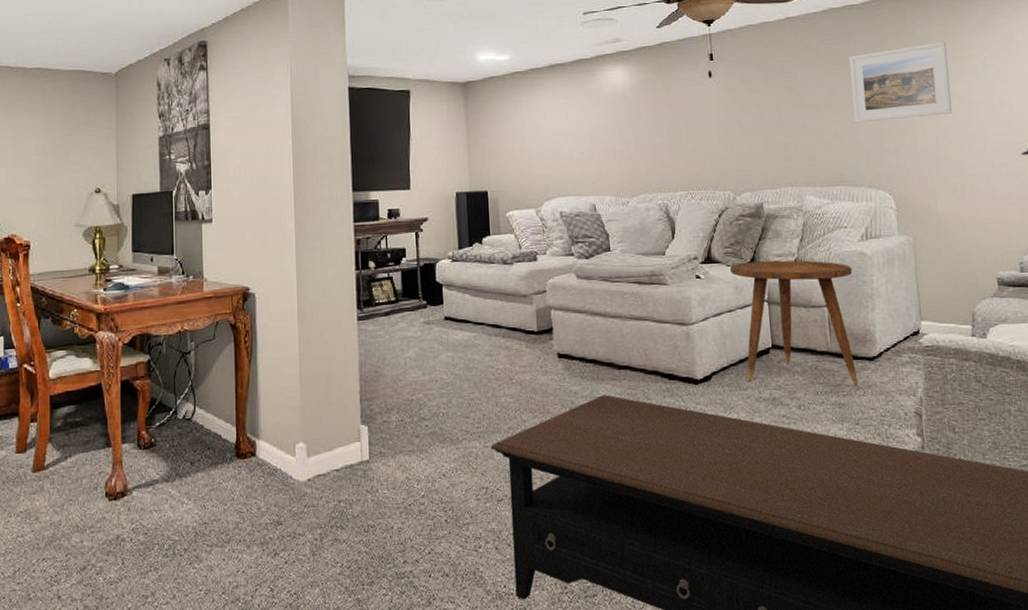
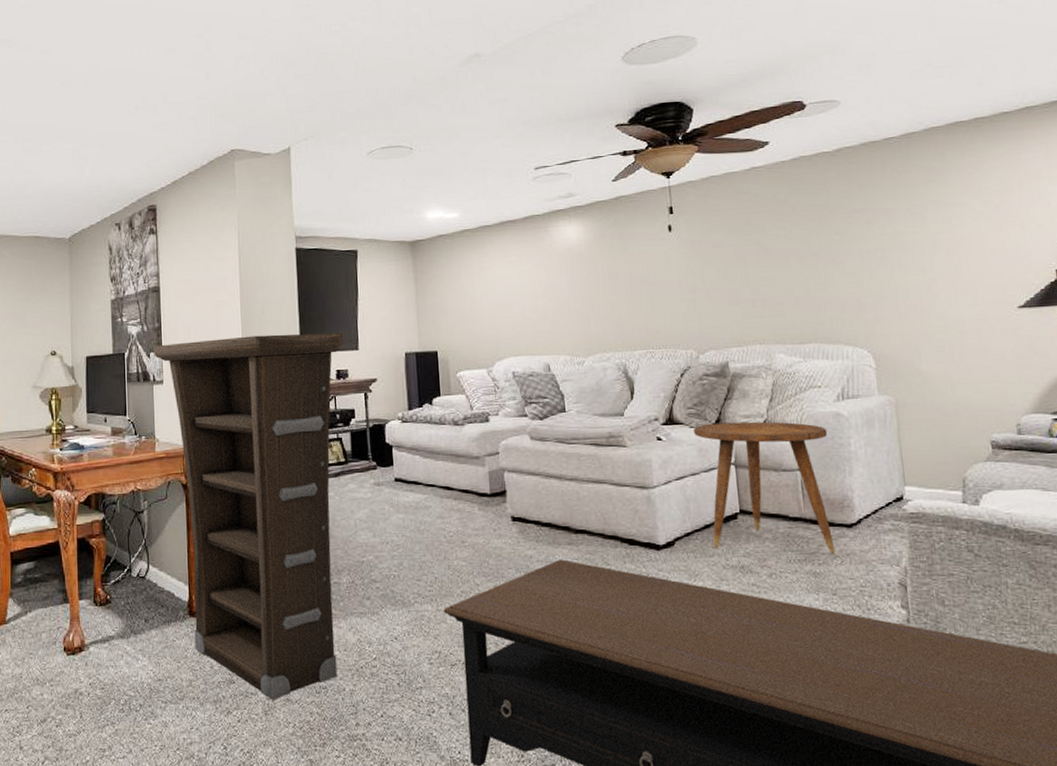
cabinet: none [202,172,395,541] -> present [153,332,343,701]
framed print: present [849,41,952,123] -> none [821,188,938,277]

